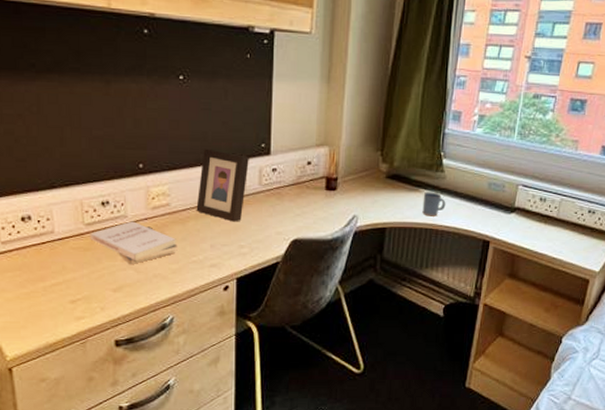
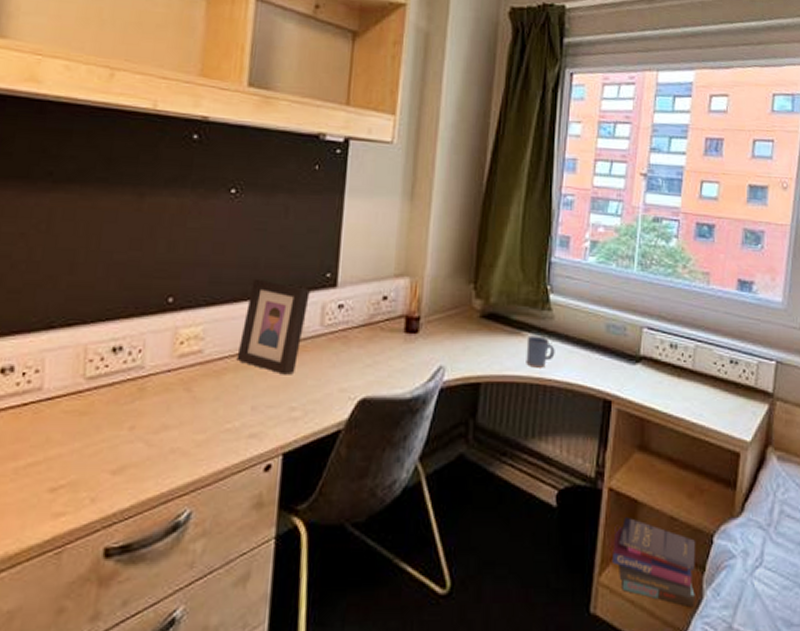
books: present [90,221,178,264] -> none [90,373,207,434]
books: none [483,323,549,385] -> present [611,516,696,608]

